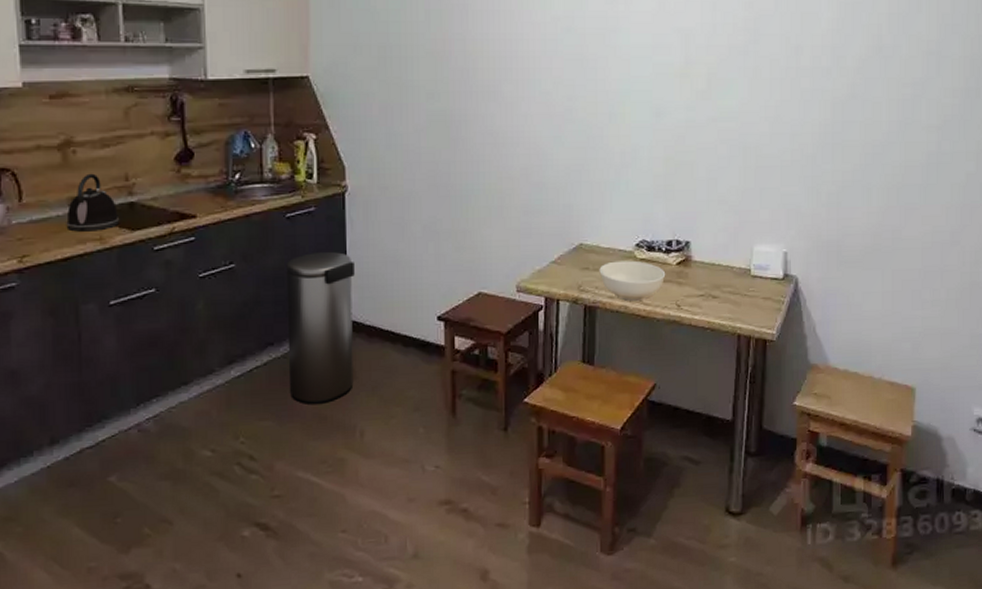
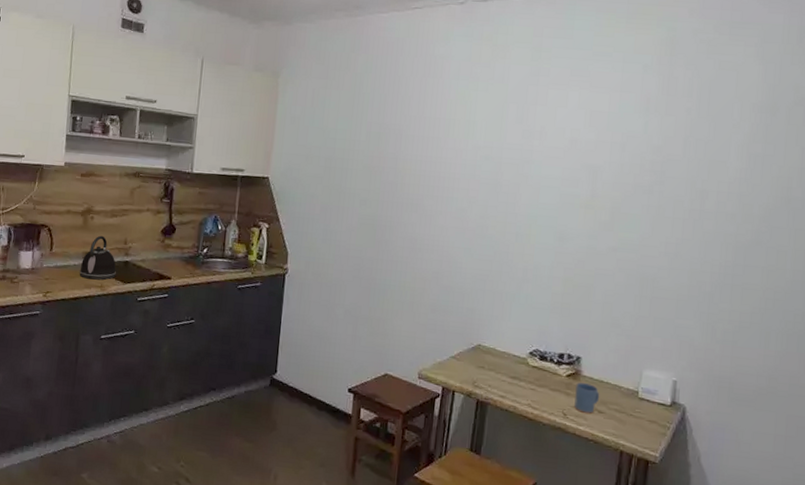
pedal bin: present [286,251,355,405] -> none [223,319,286,446]
bowl: present [599,260,666,301] -> none [493,364,556,404]
mug: none [687,269,713,301] -> present [574,382,600,414]

